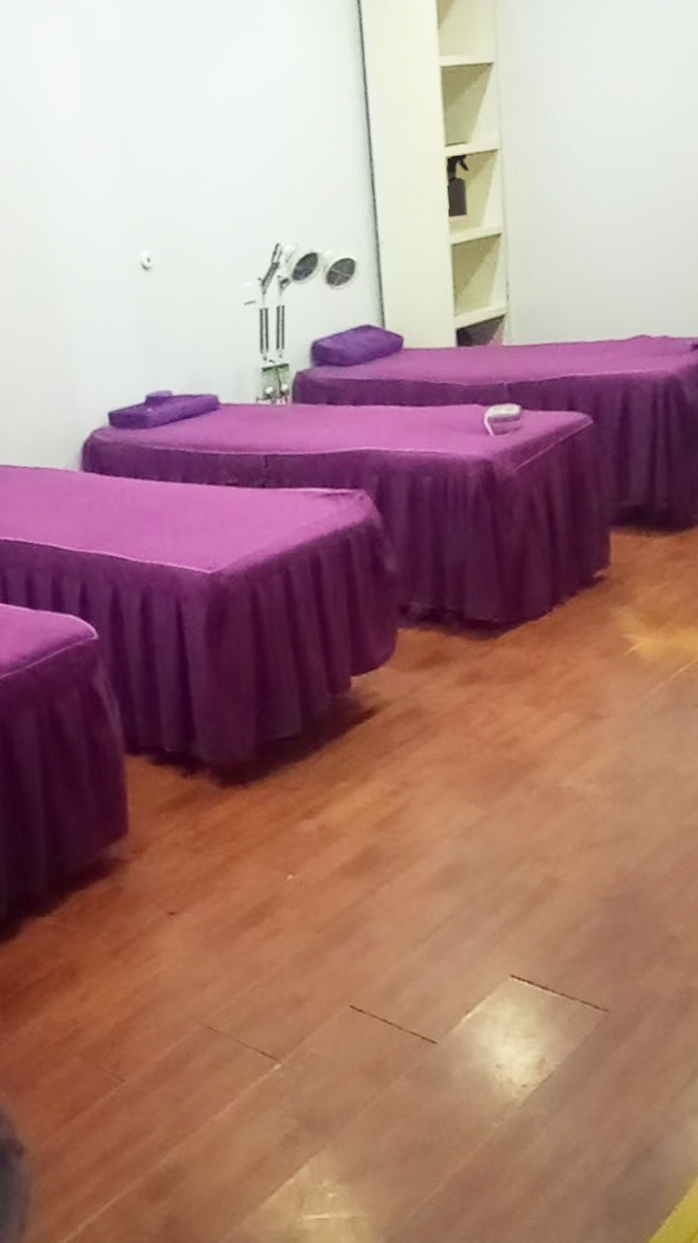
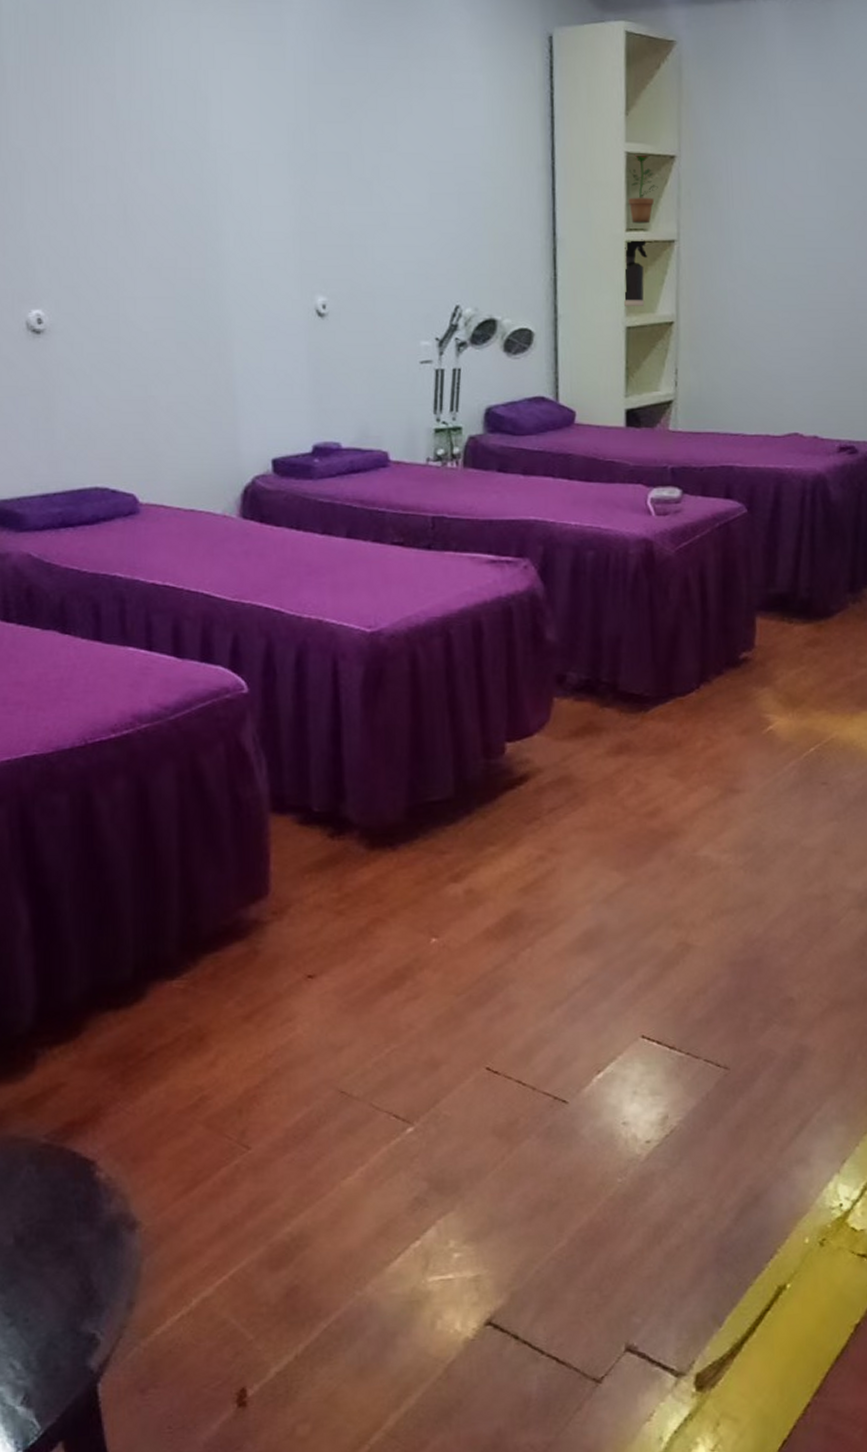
decorative plant: none [442,65,477,138] -> present [627,154,658,224]

